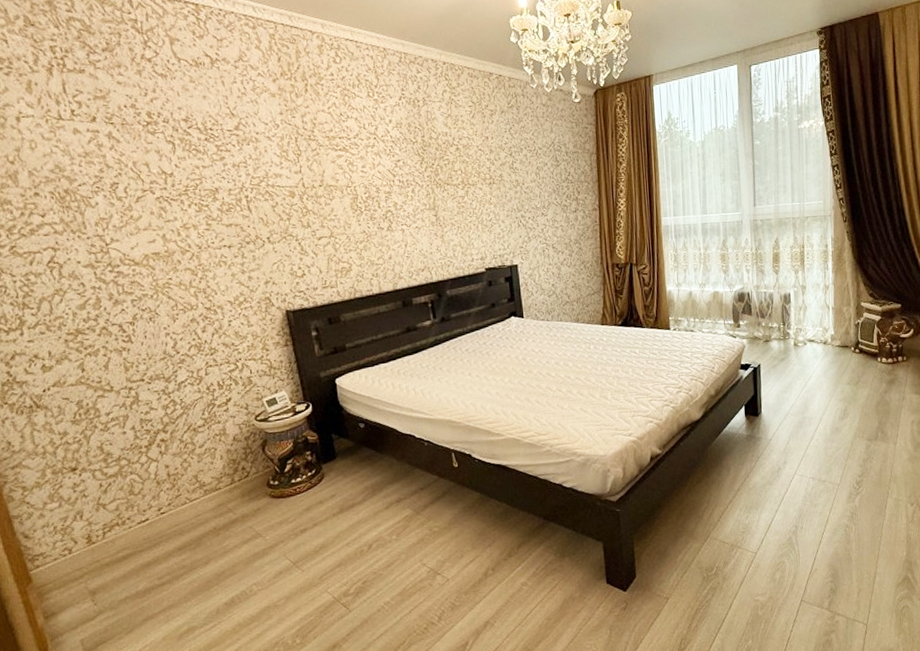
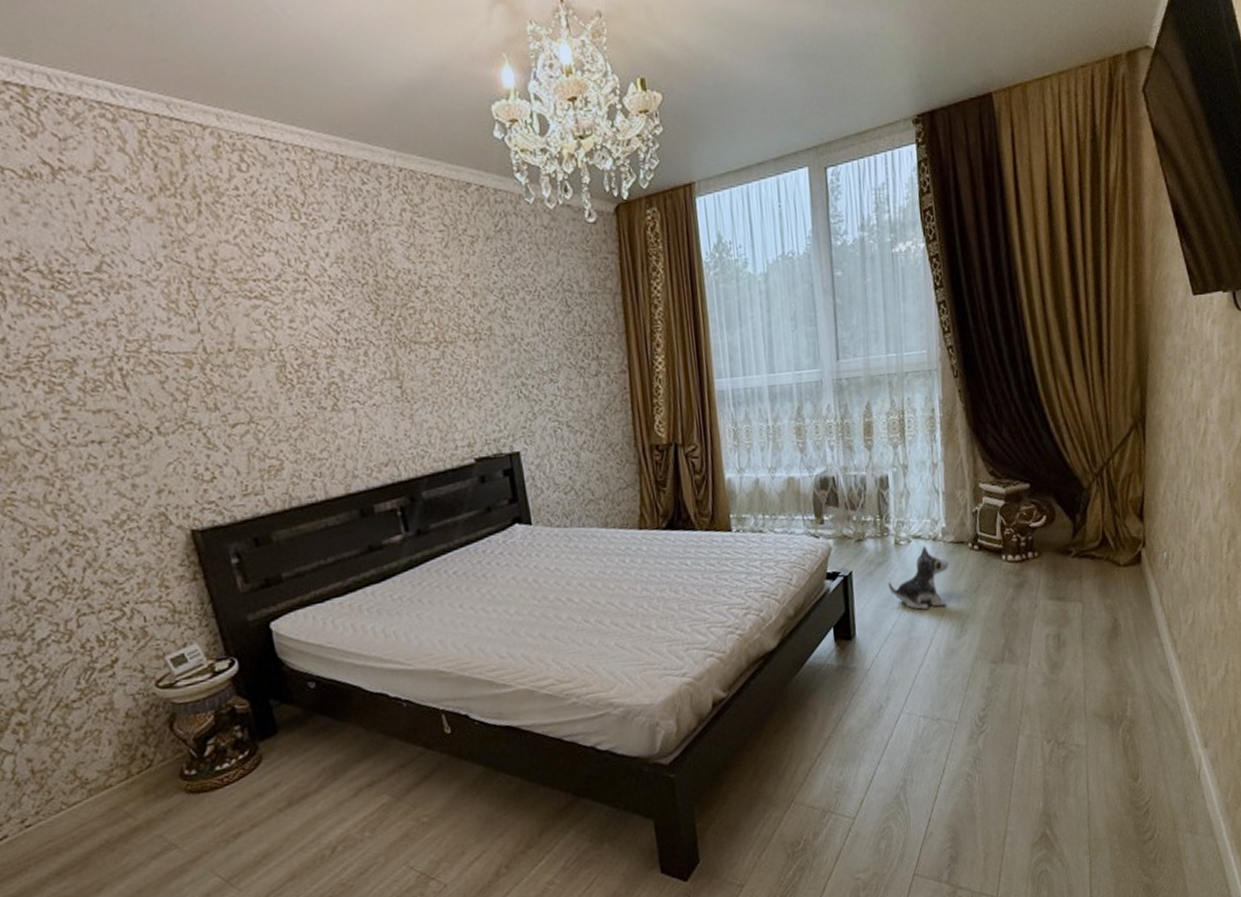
plush toy: none [788,347,835,396] -> present [888,545,949,610]

